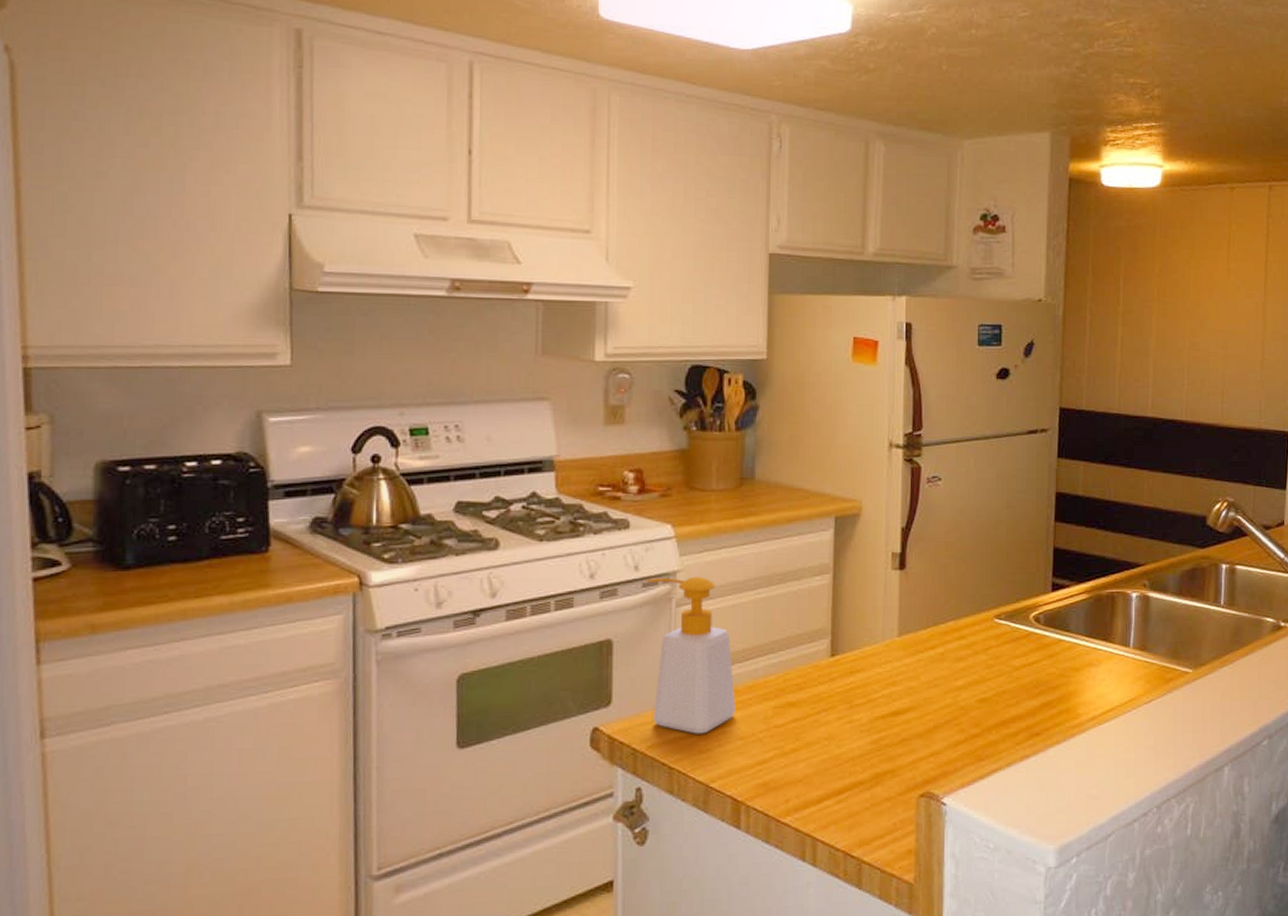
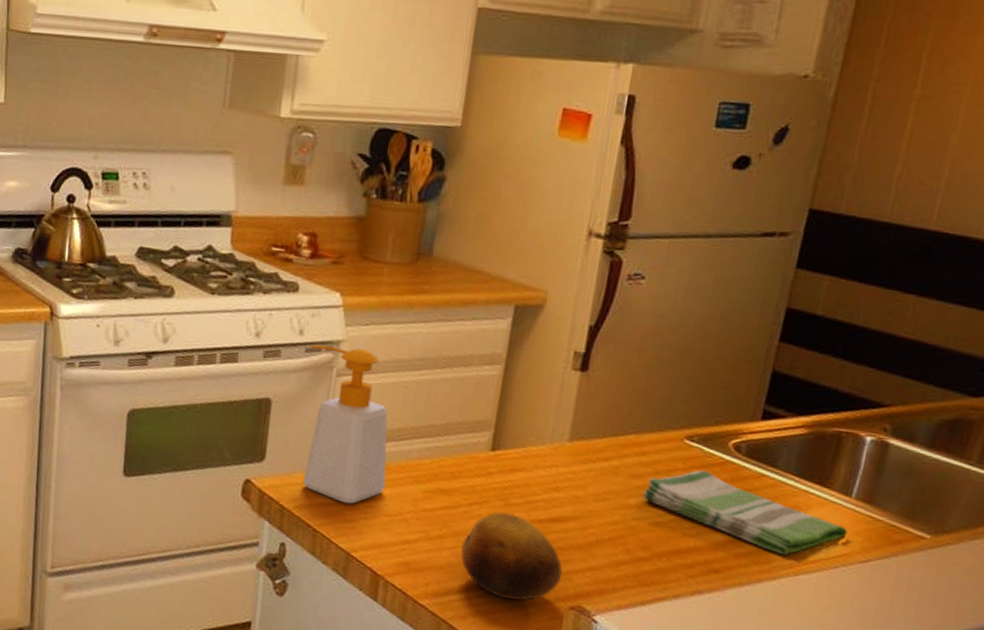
fruit: none [815,714,909,799] -> present [461,512,562,601]
dish towel: none [967,644,1132,709] -> present [642,470,848,555]

